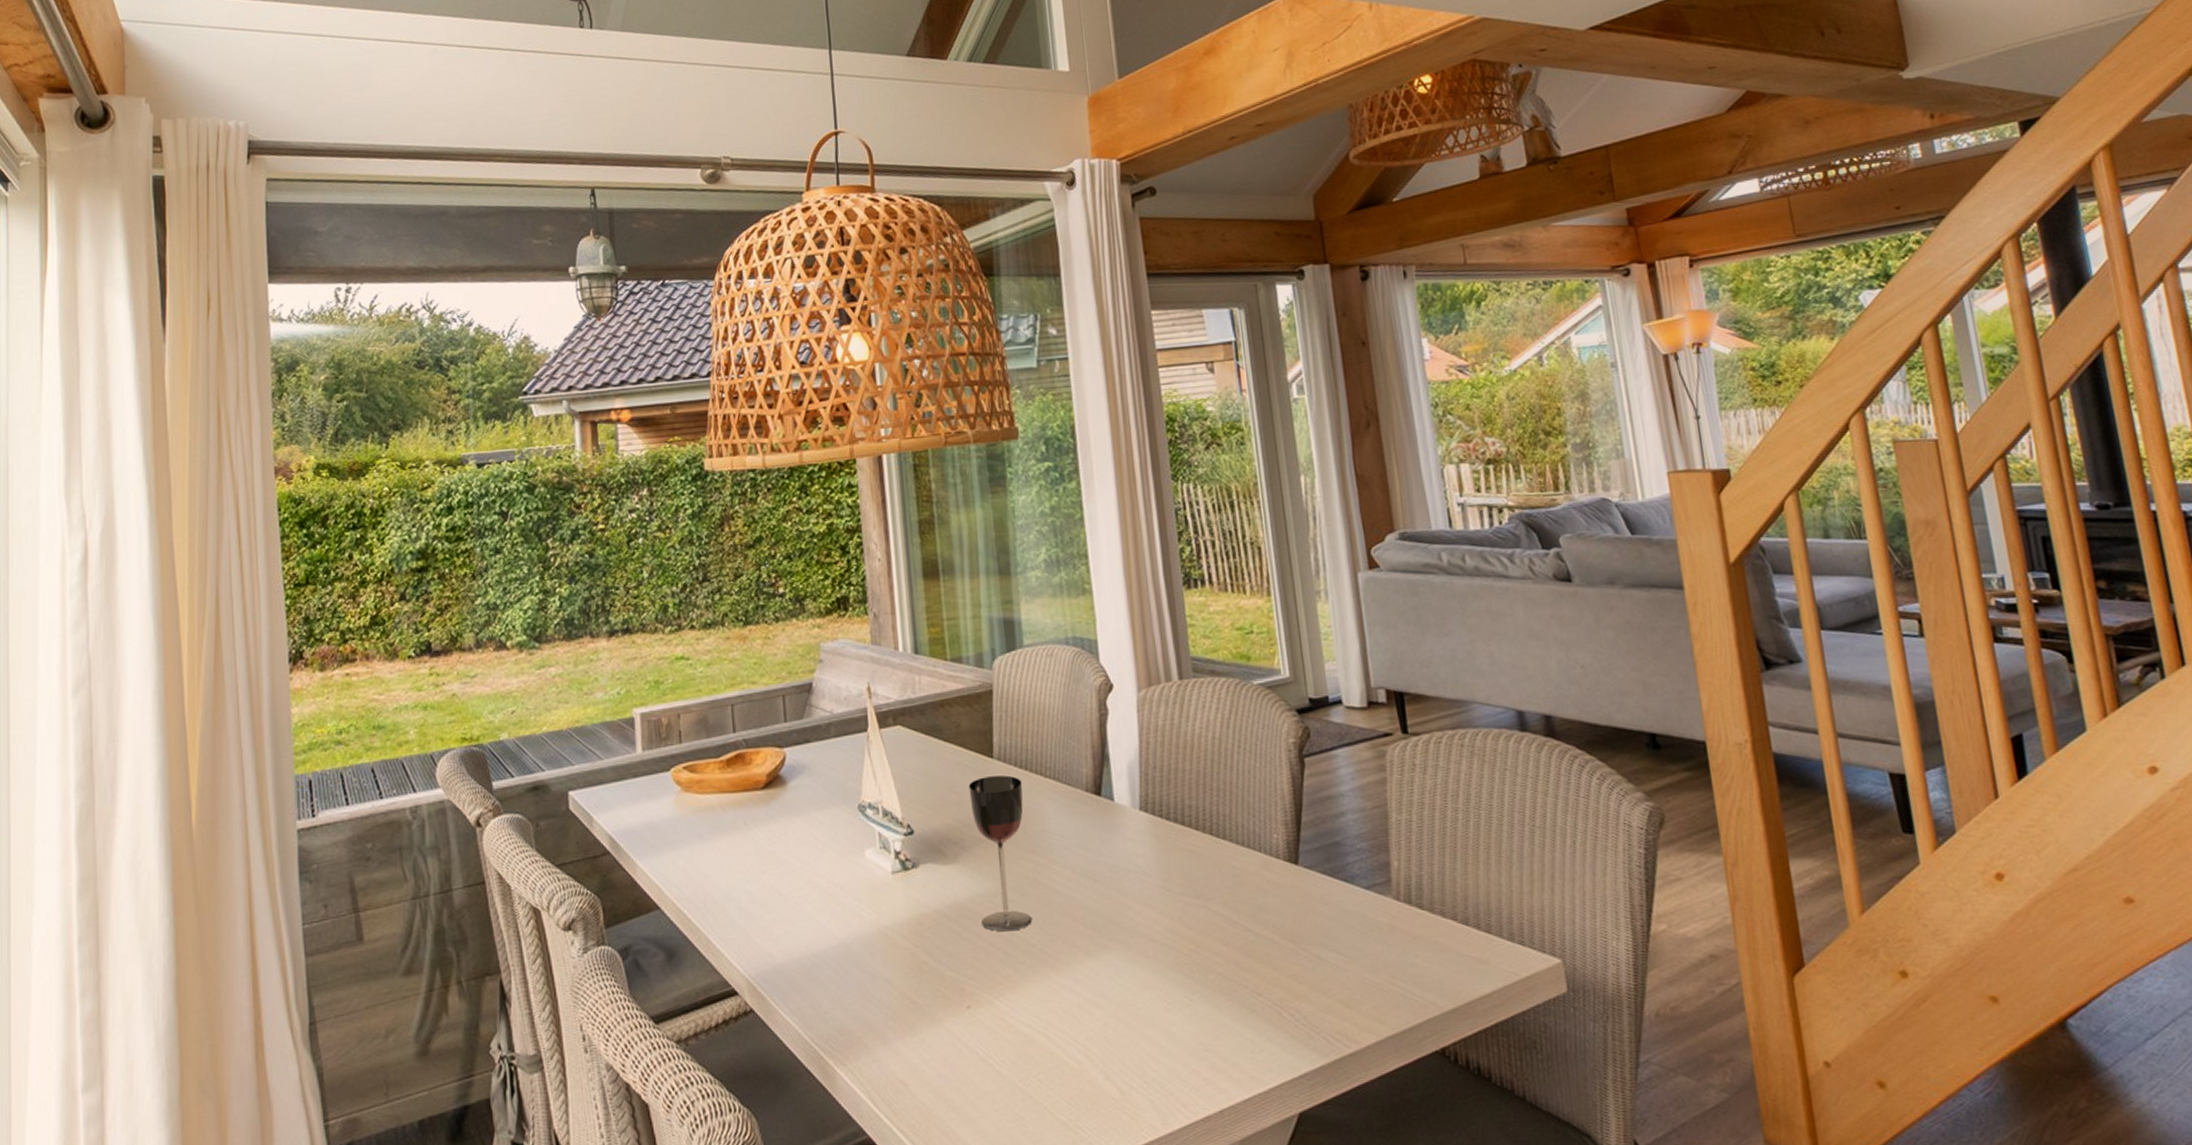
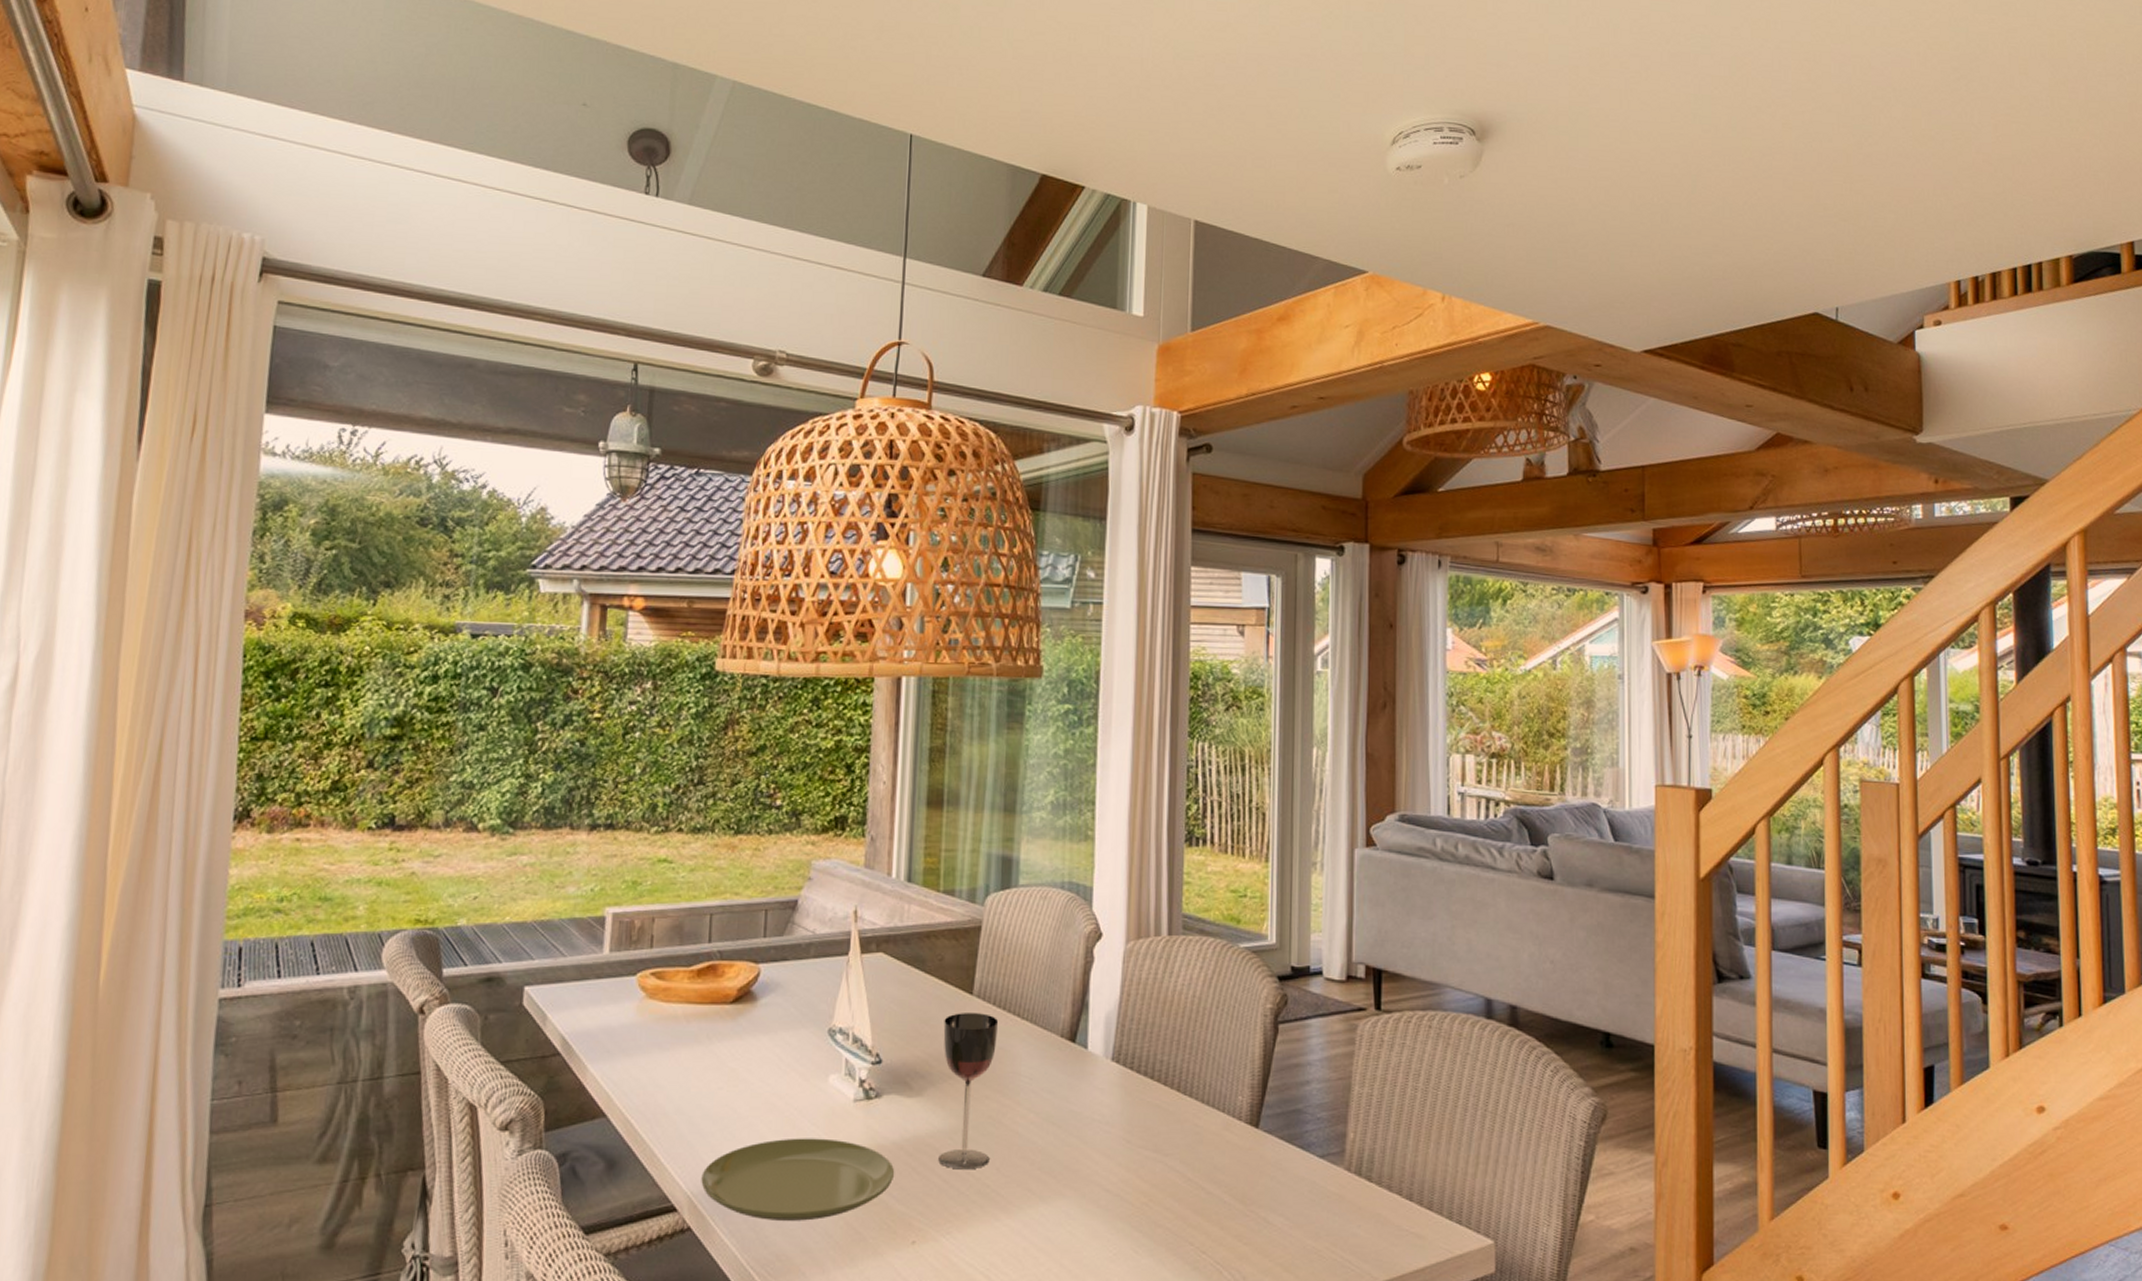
plate: none [756,912,942,997] -> present [701,1138,895,1221]

